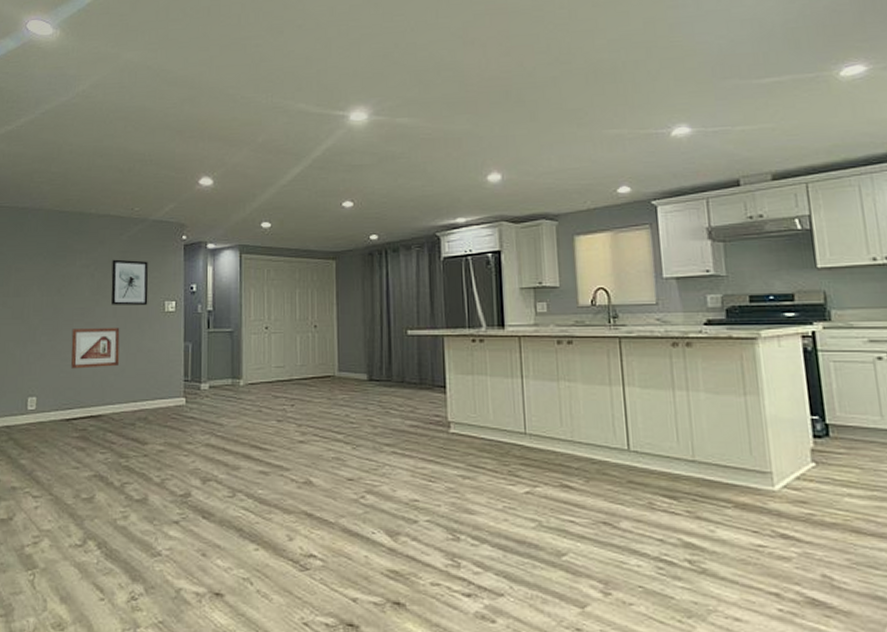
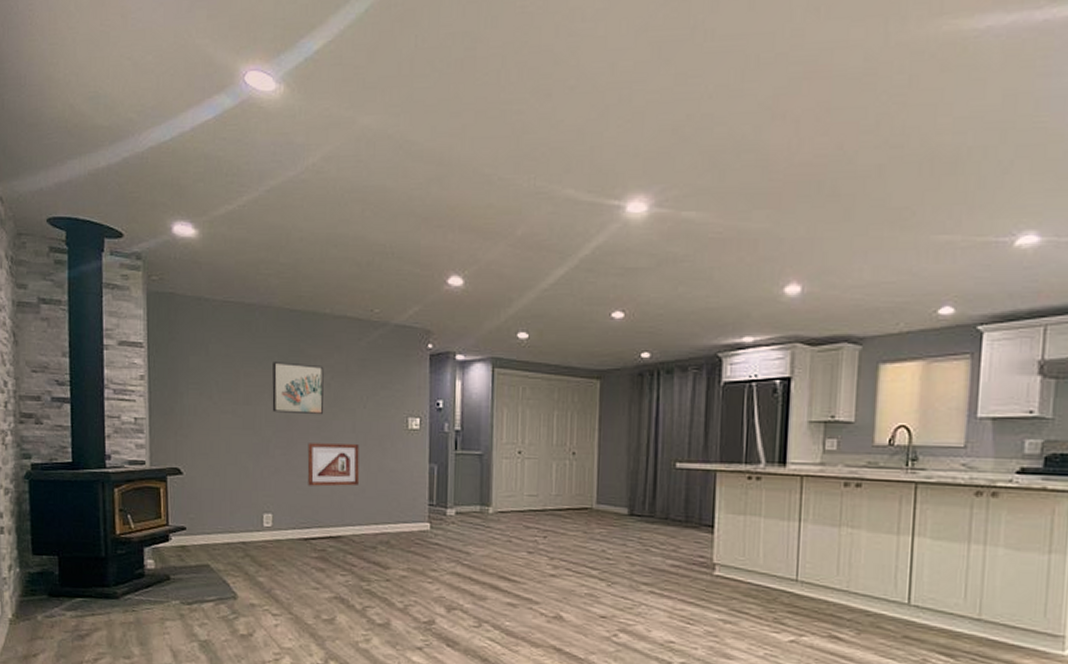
wall art: none [40,257,89,303] -> present [272,362,324,415]
wall art: present [111,259,149,305] -> none [349,368,390,421]

